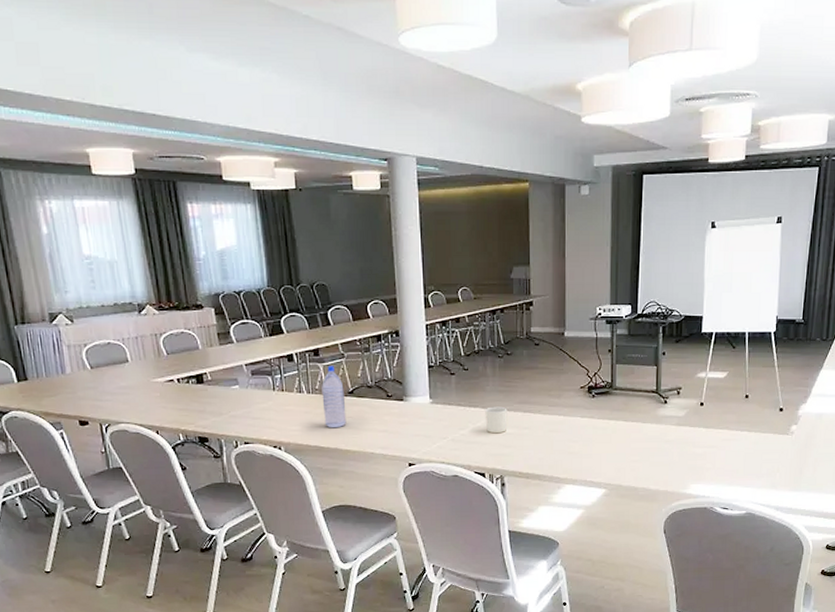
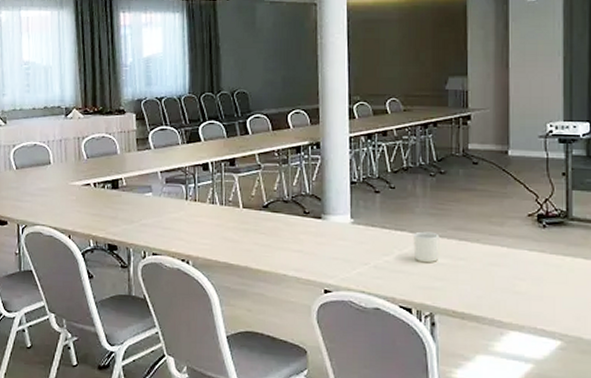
water bottle: present [322,366,347,428] -> none [235,177,260,245]

